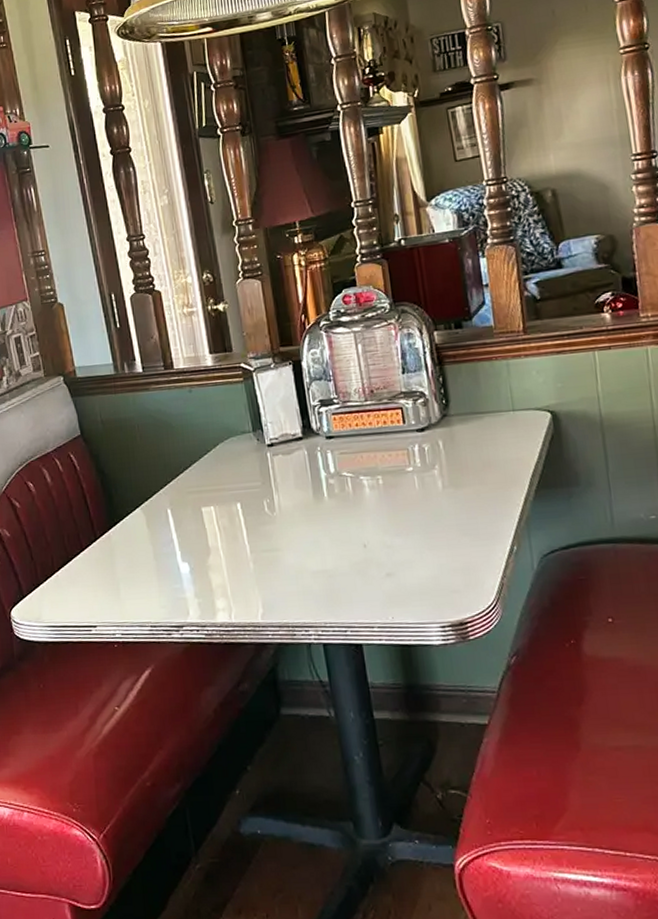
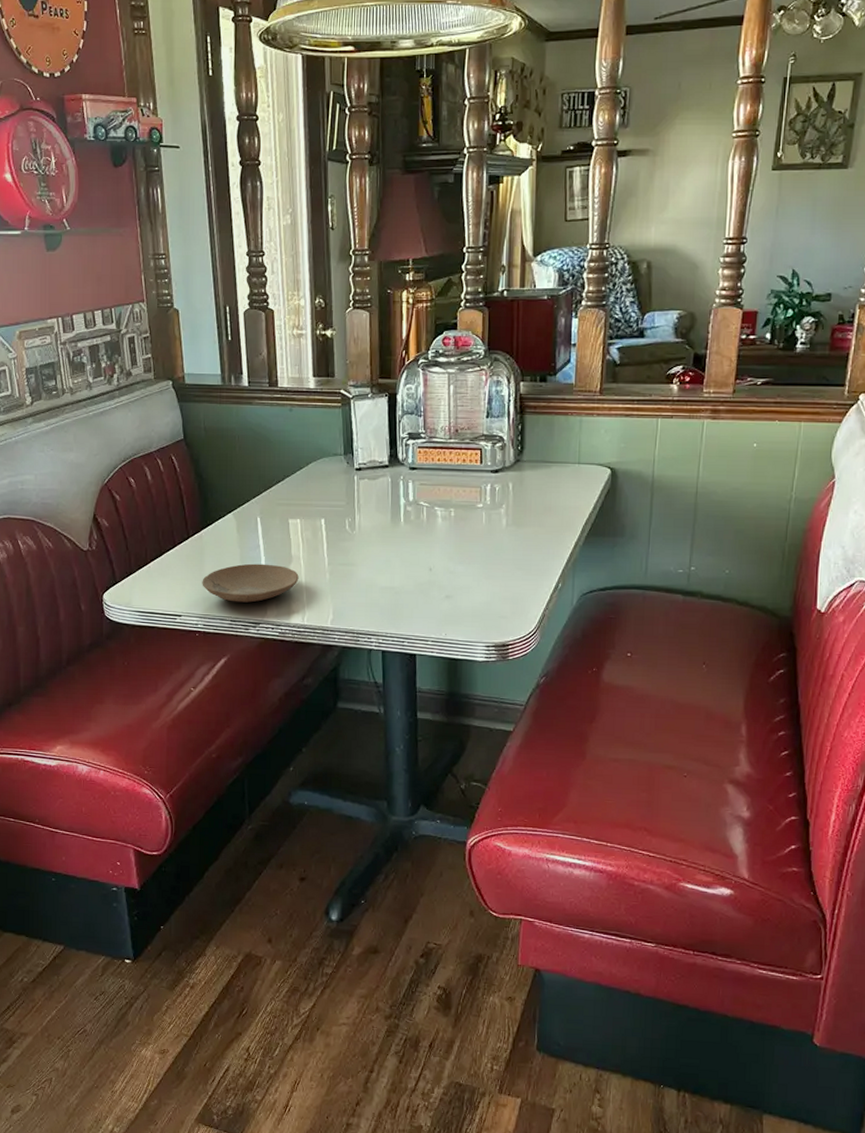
plate: none [115,559,220,605] -> present [202,563,299,603]

